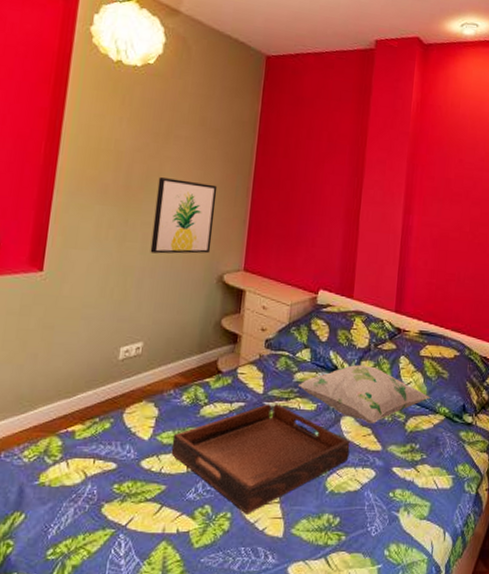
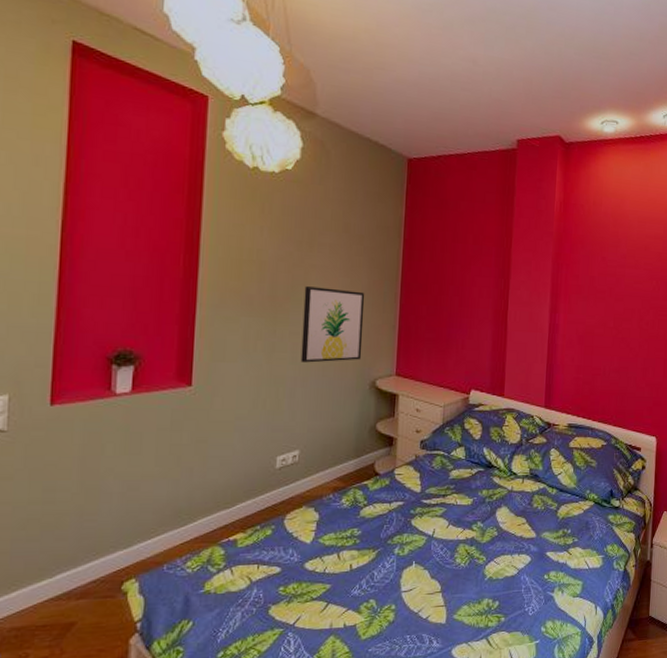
serving tray: present [171,404,350,514] -> none [333,501,506,605]
decorative pillow: present [299,365,431,423] -> none [455,460,580,513]

